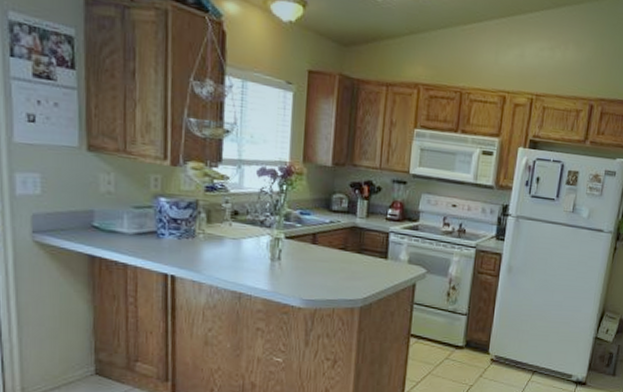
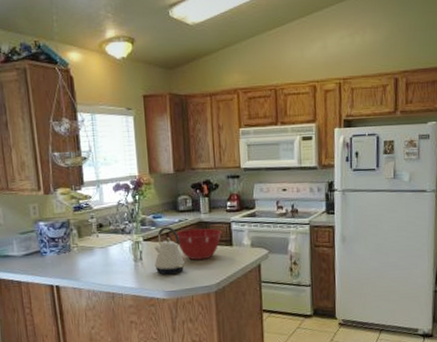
kettle: none [294,226,330,282] -> present [154,226,185,275]
mixing bowl: none [325,233,378,270] -> present [176,228,222,261]

